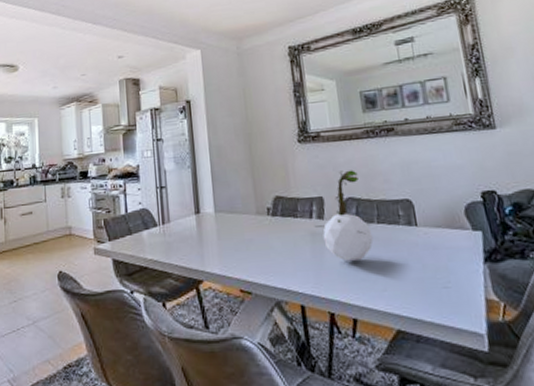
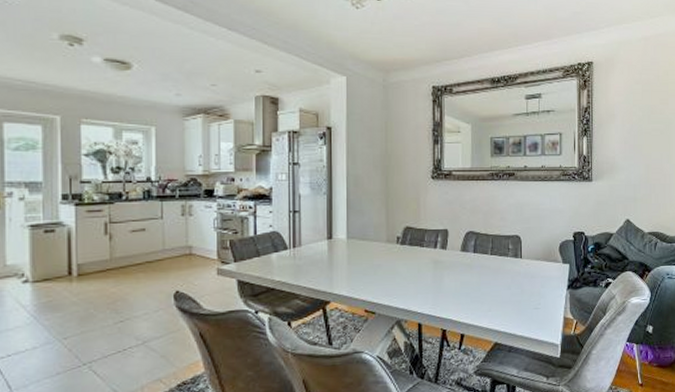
plant: present [314,170,374,261] -> none [437,207,488,286]

